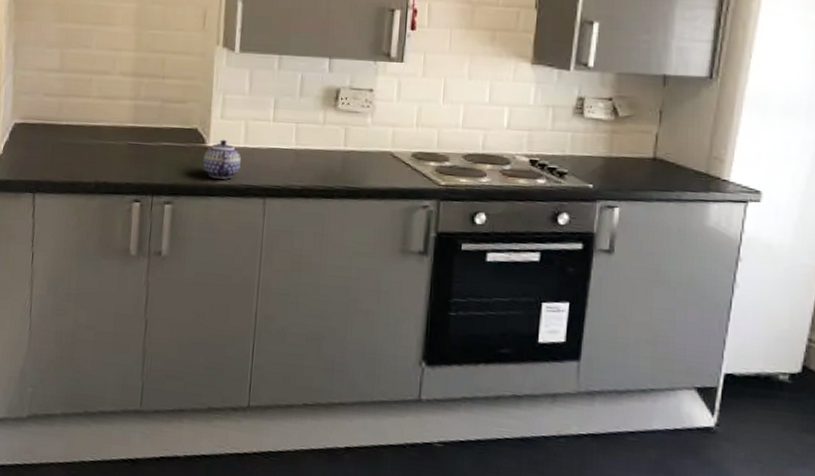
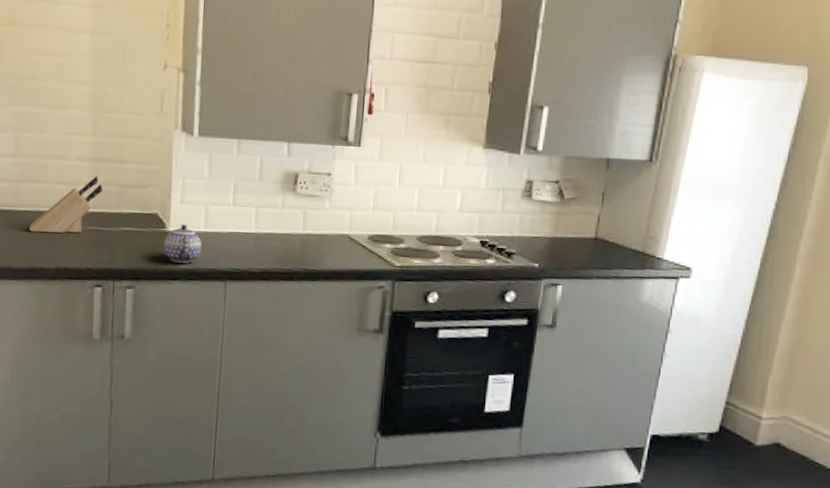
knife block: none [71,91,144,147] -> present [29,176,103,233]

